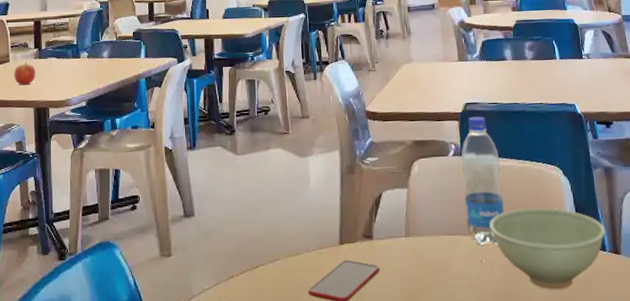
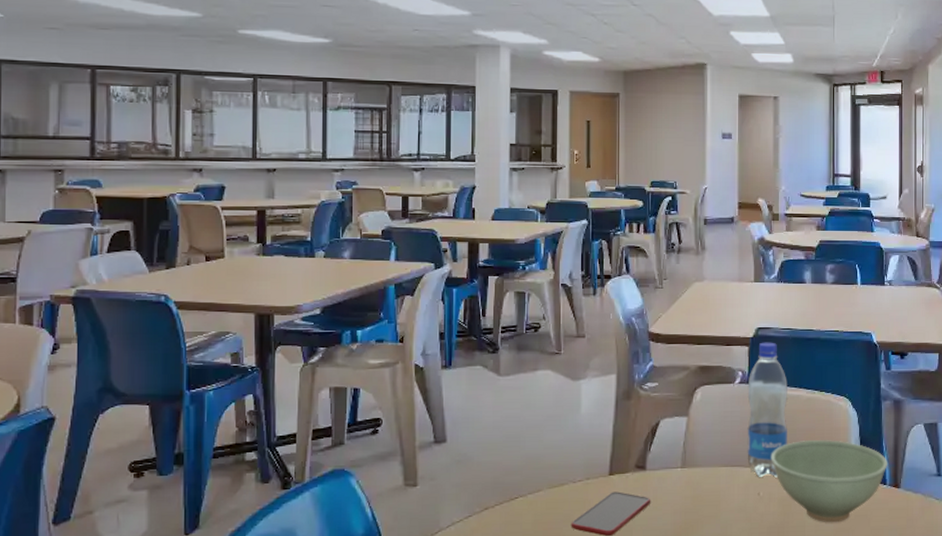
apple: present [13,62,36,85] -> none [229,259,258,287]

